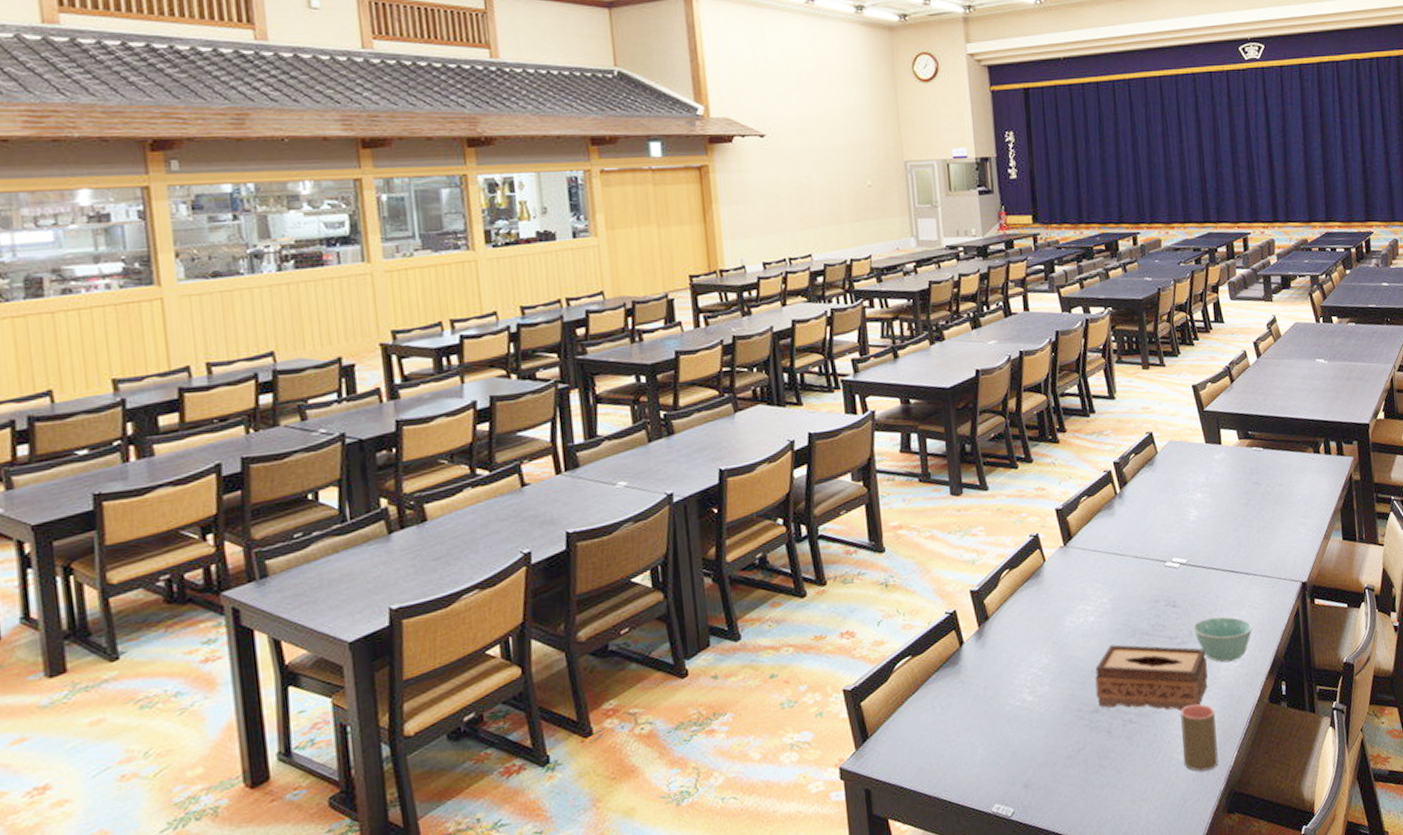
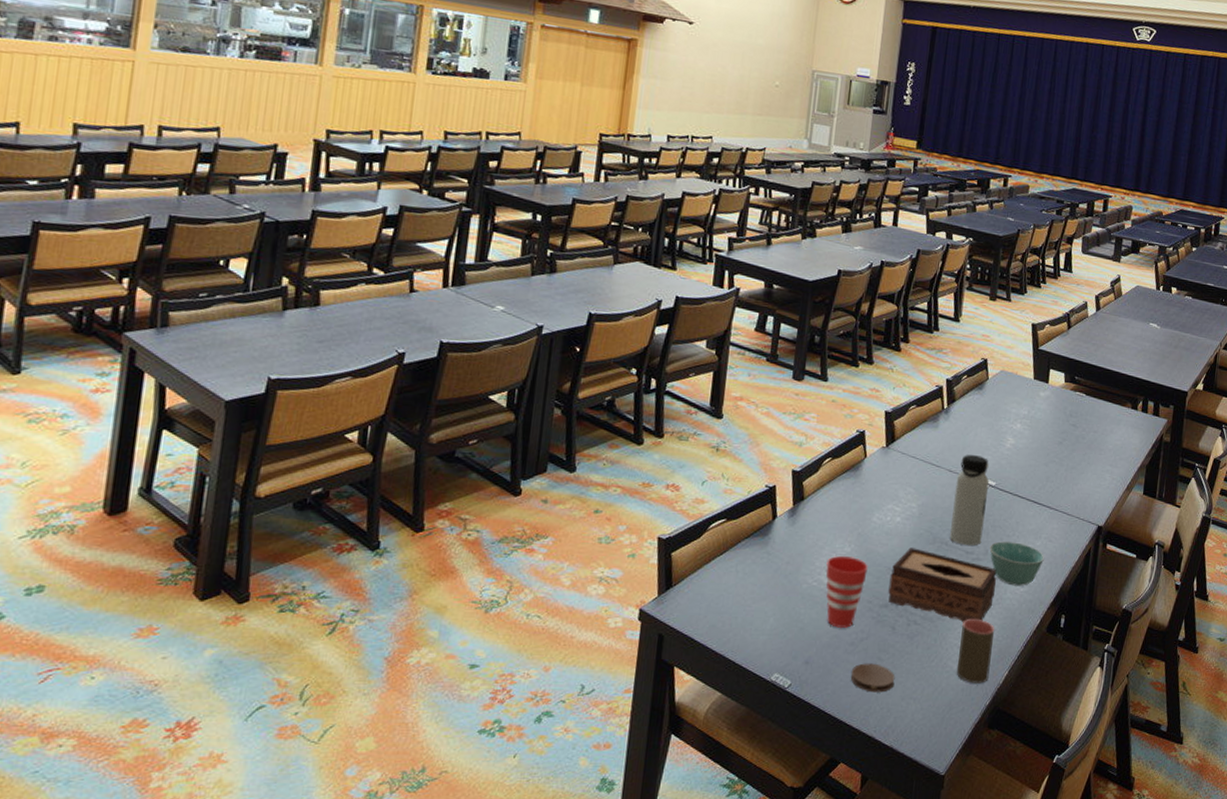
cup: none [1026,667,1071,745] -> present [826,555,868,629]
coaster: none [1074,772,1122,803] -> present [850,663,895,693]
water bottle: none [1144,534,1184,632] -> present [949,455,990,547]

